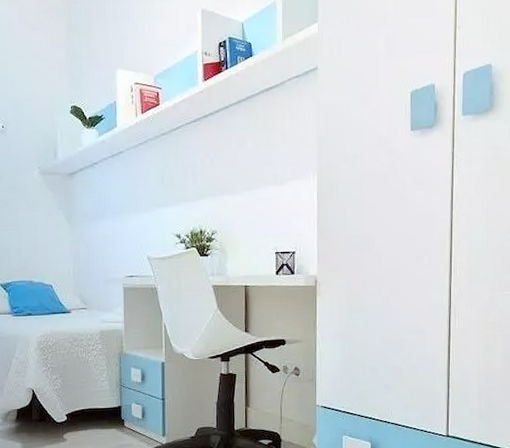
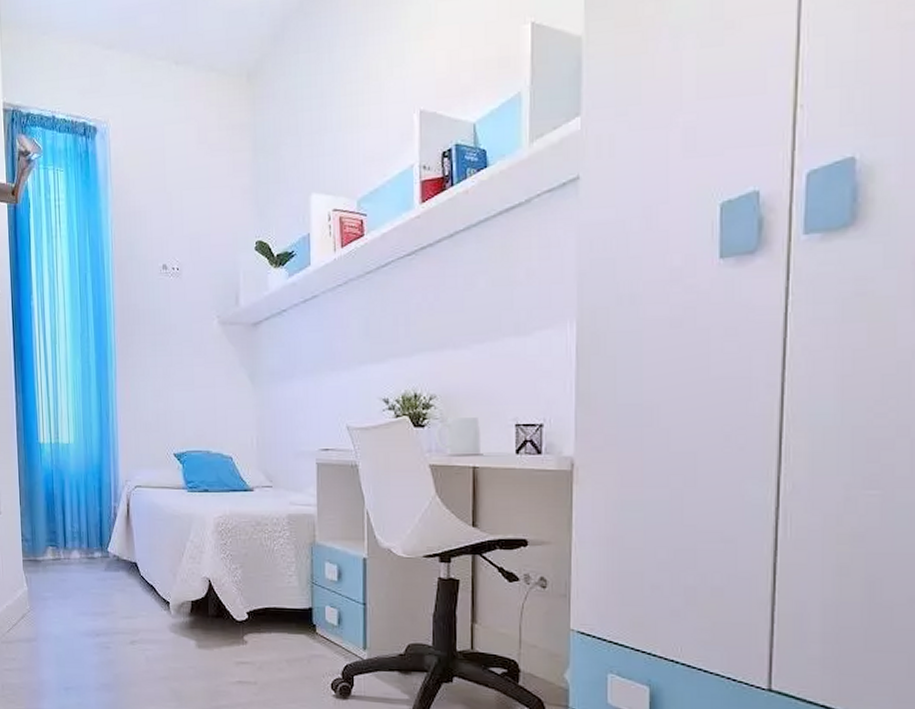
mug: none [216,248,251,278] -> present [435,417,482,455]

